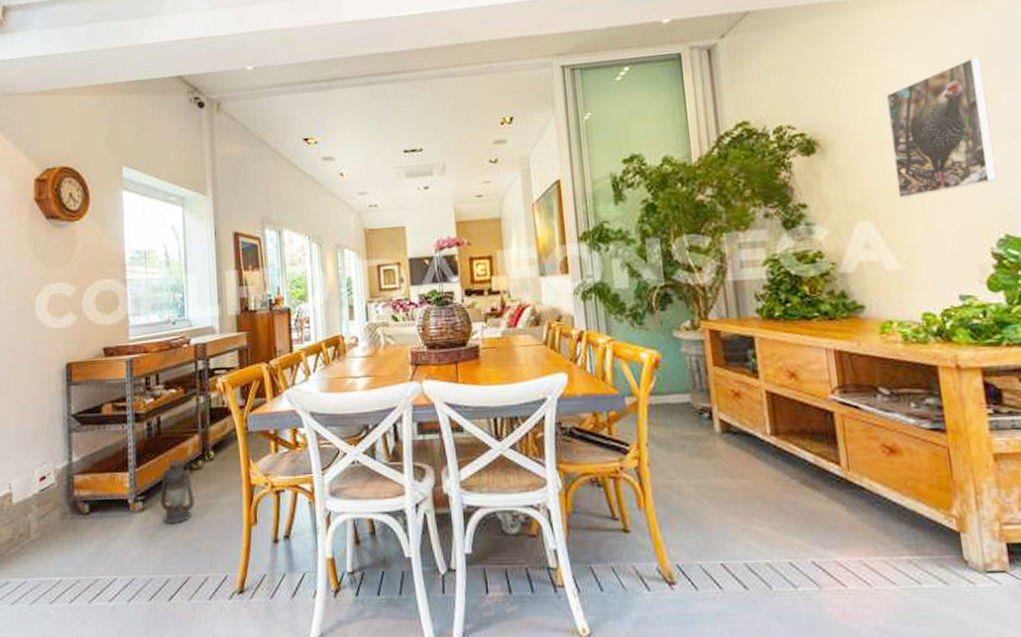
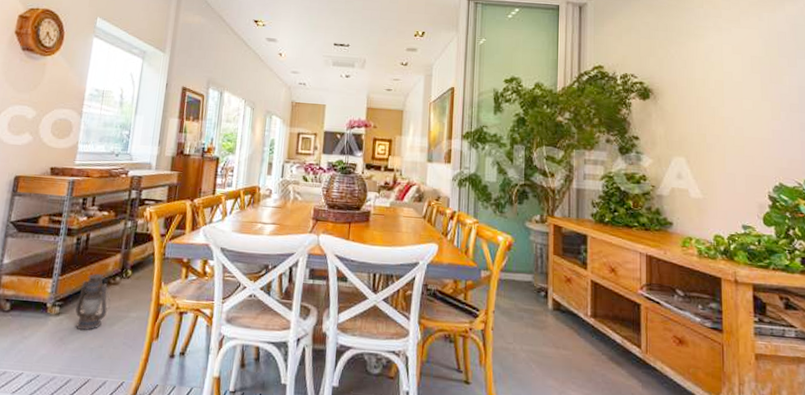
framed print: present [885,56,998,198] -> none [705,46,778,144]

